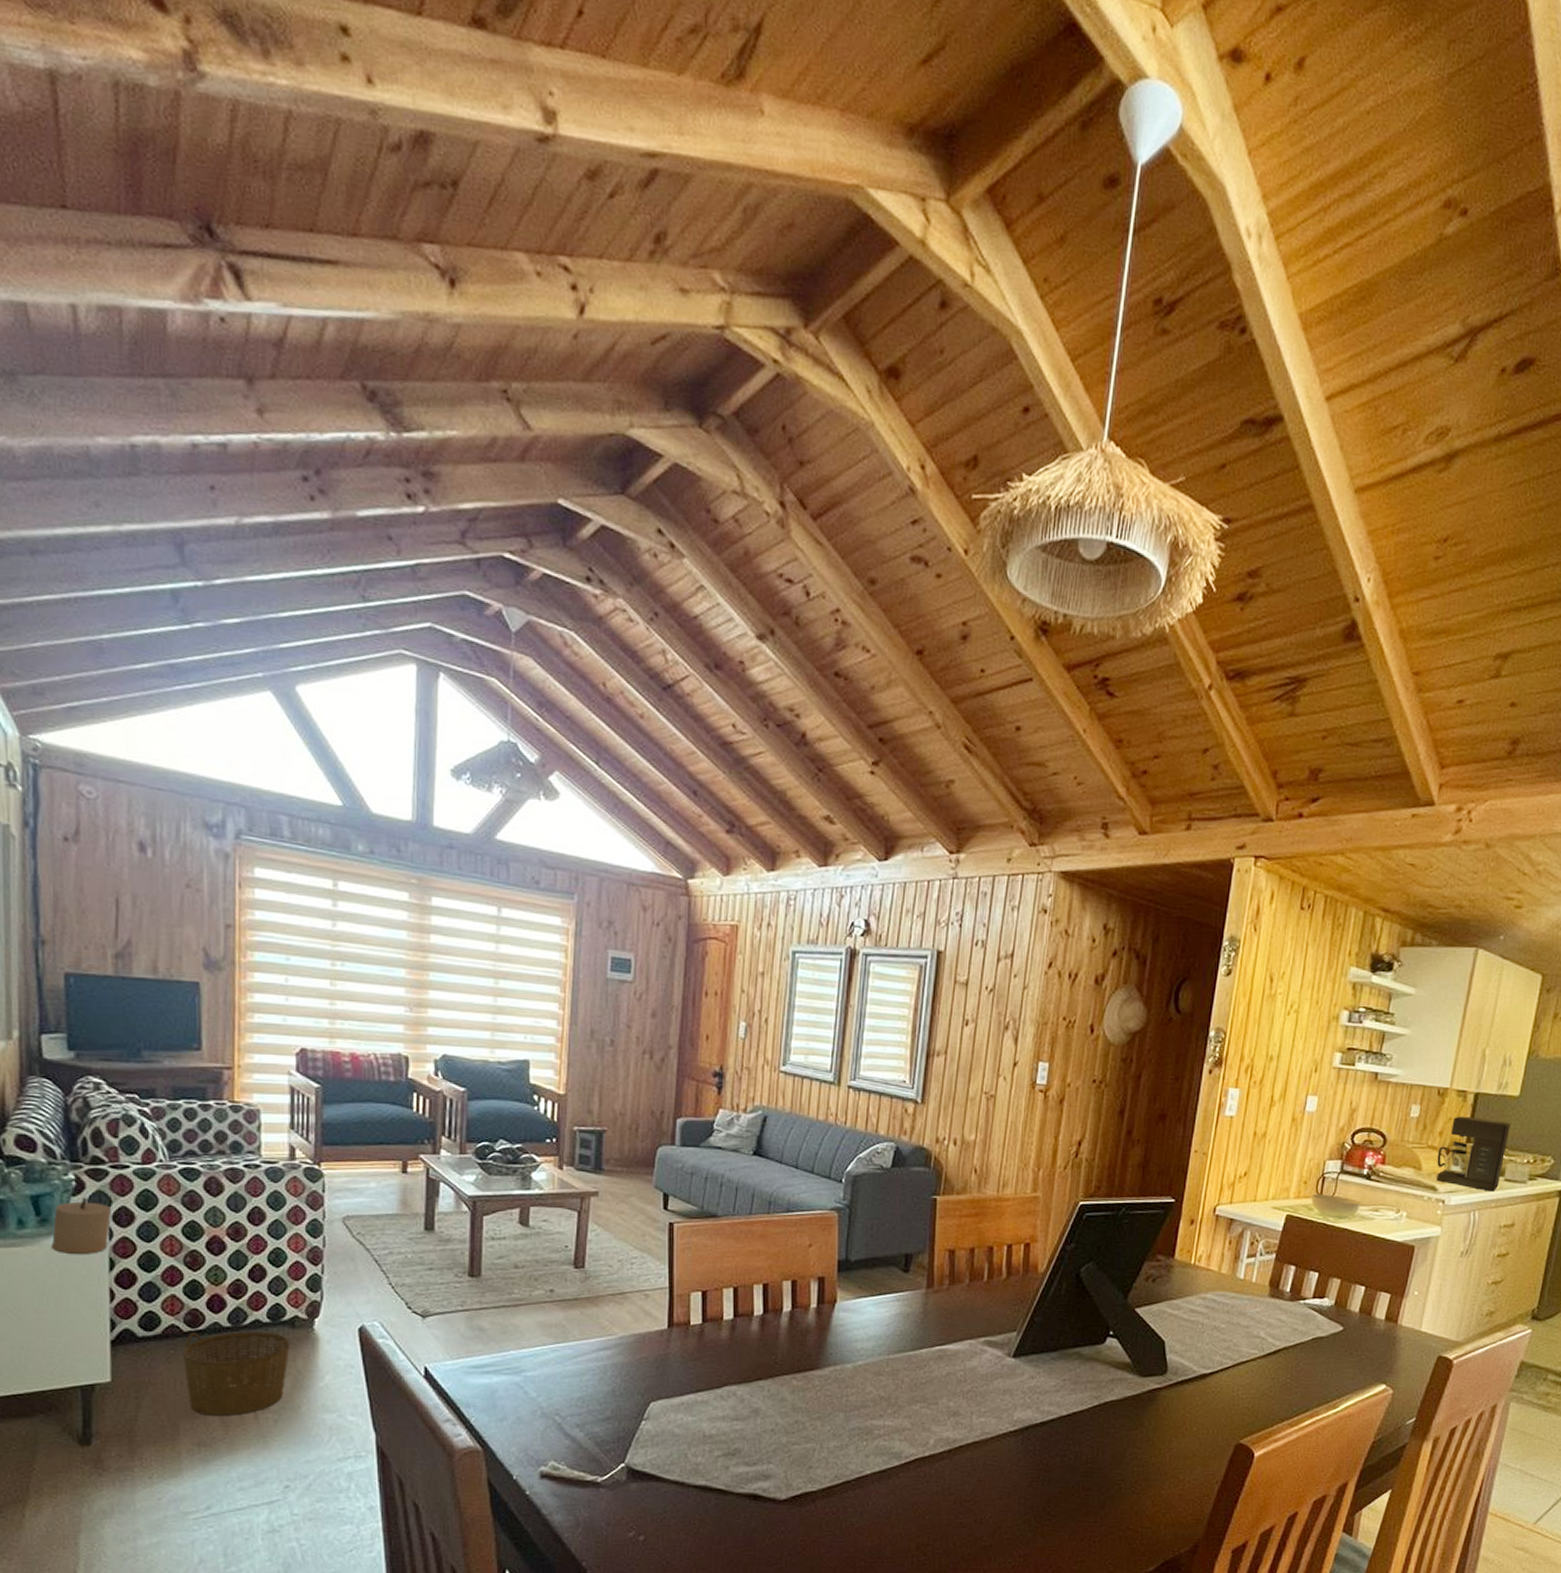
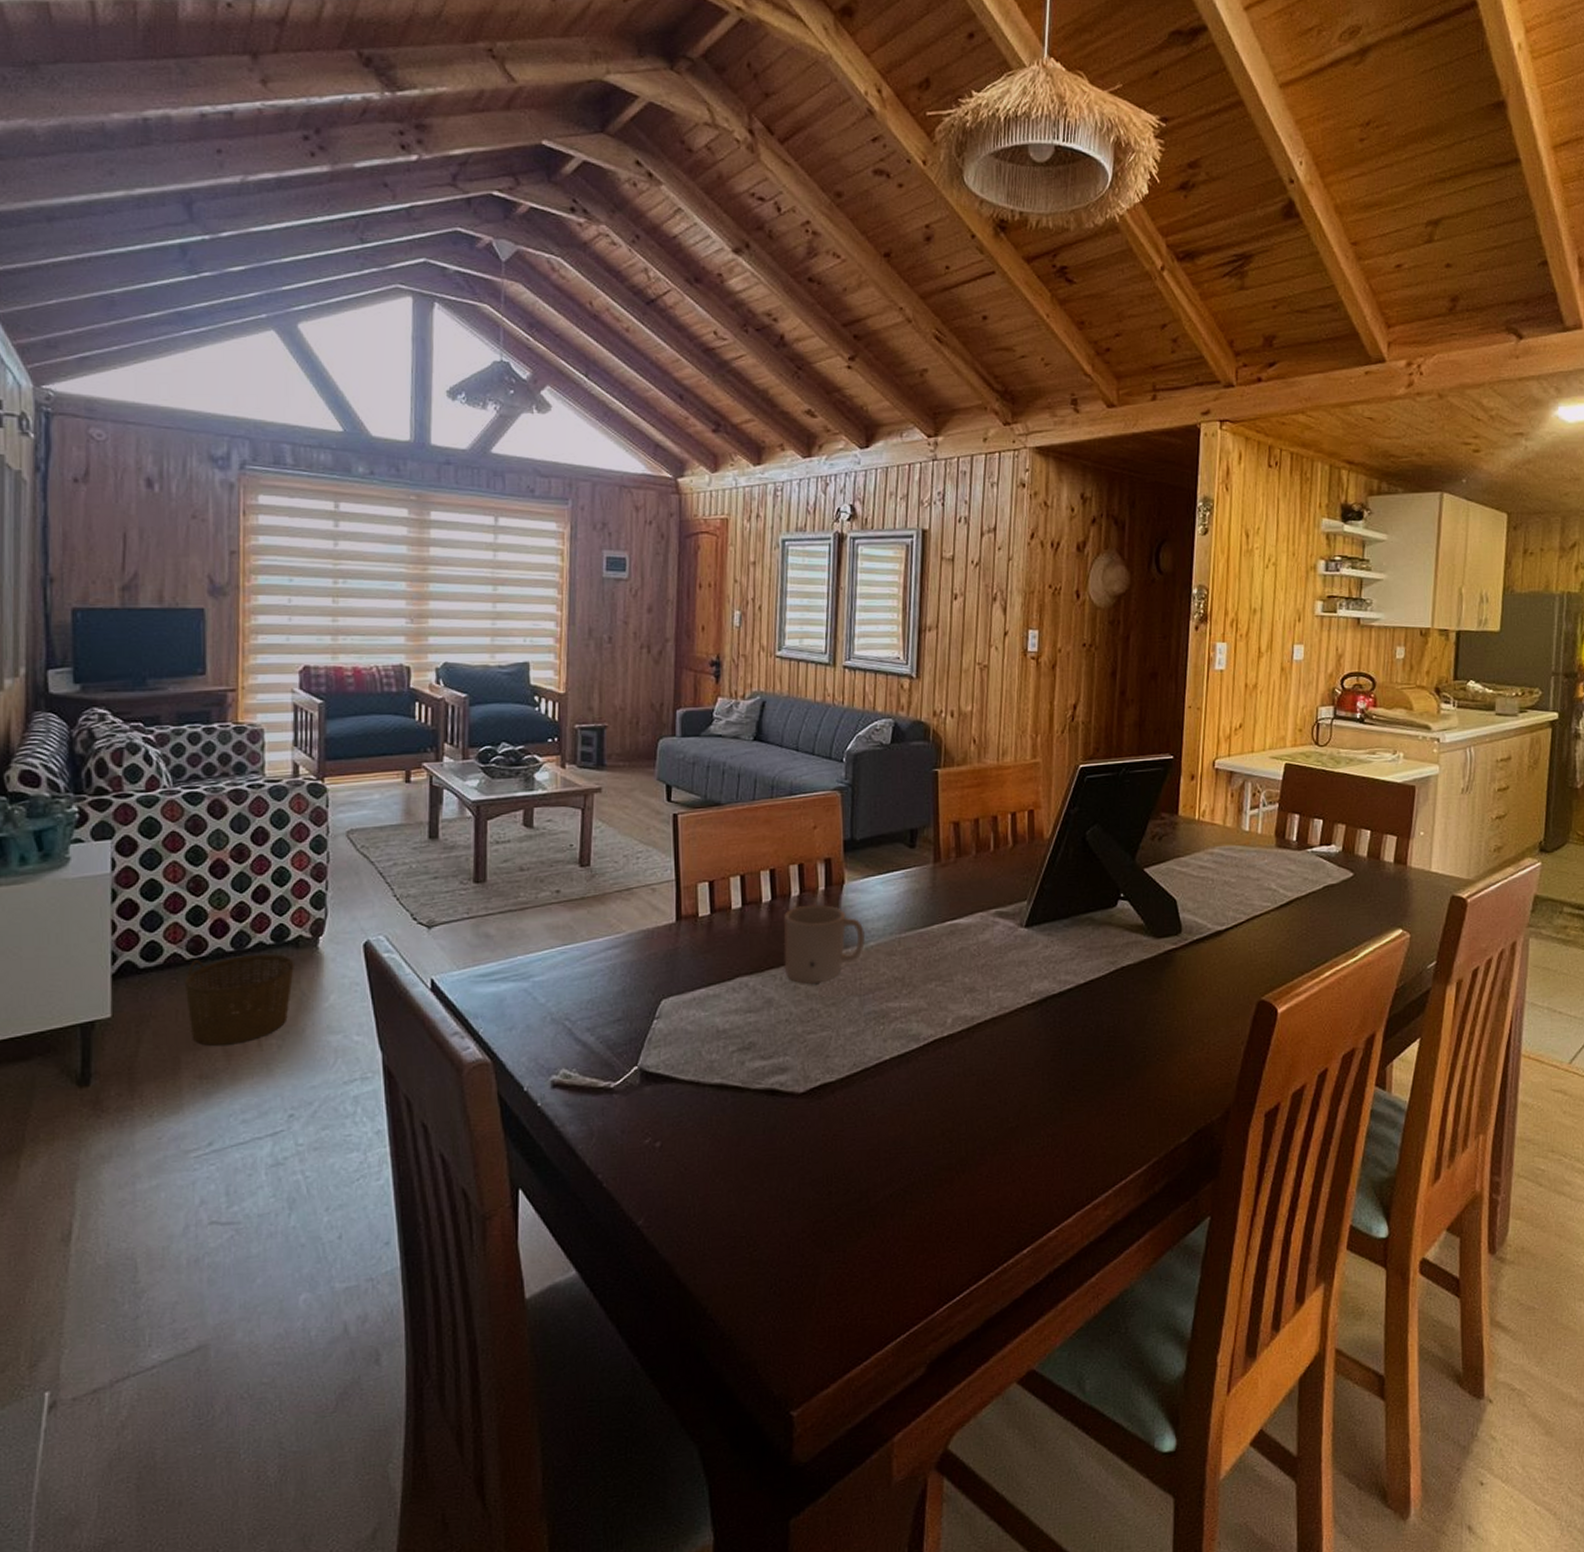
candle: present [52,1197,112,1254] -> none [54,829,115,888]
mug: none [772,1320,854,1397] -> present [783,904,865,984]
bowl: present [1311,1194,1362,1219] -> none [1308,741,1358,765]
coffee maker: present [1436,1116,1510,1192] -> none [1427,654,1495,727]

